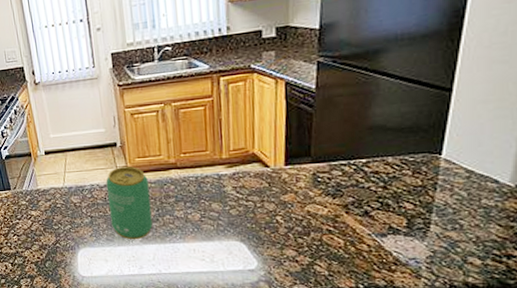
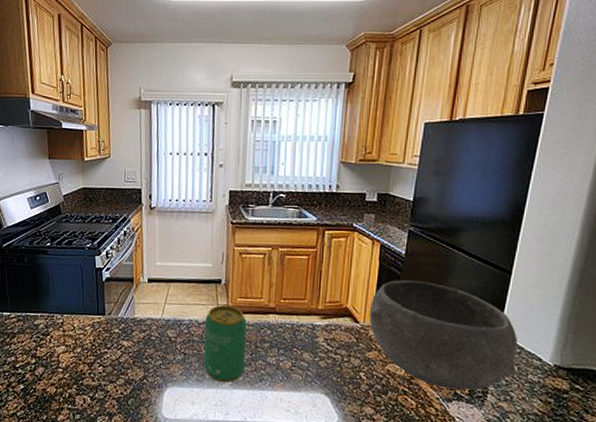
bowl: none [279,114,465,224] -> present [369,280,517,391]

